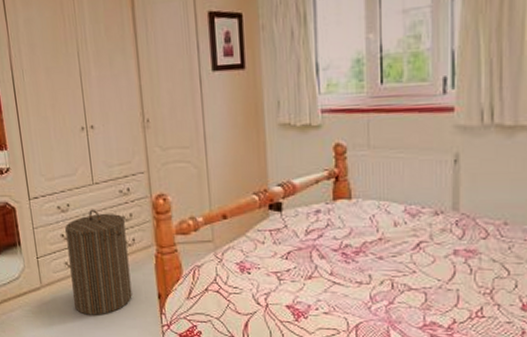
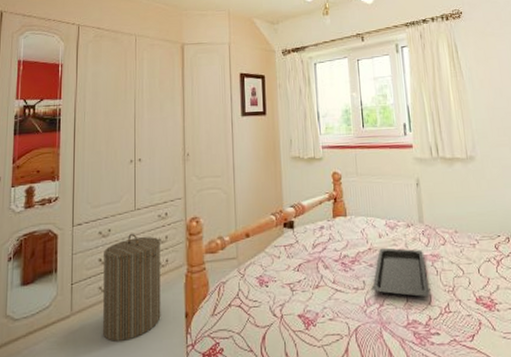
serving tray: none [381,238,457,298] -> present [373,247,430,298]

